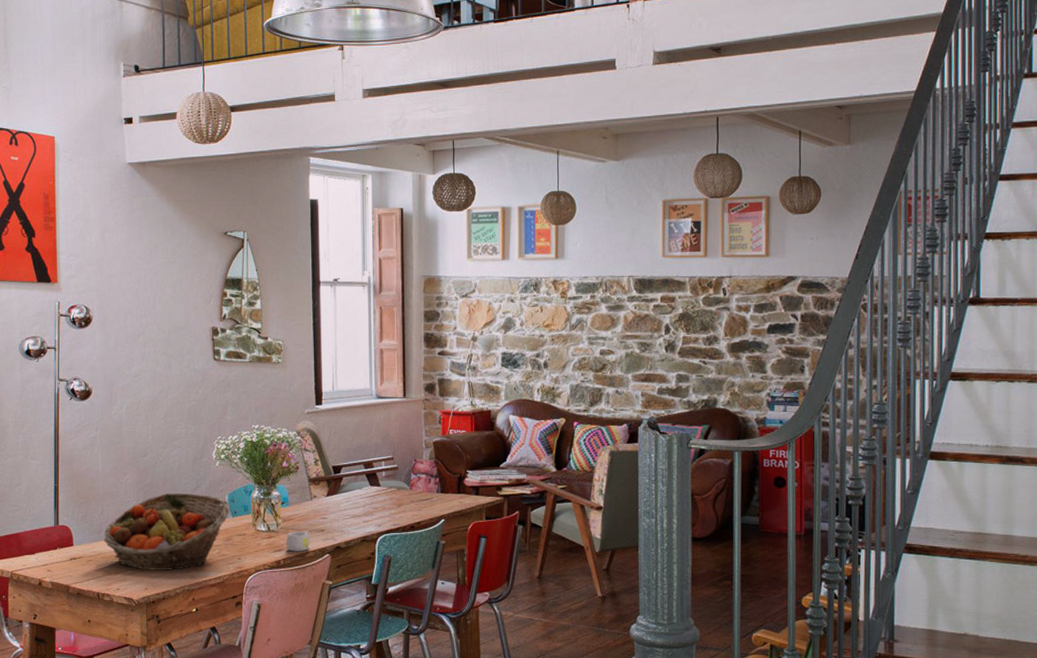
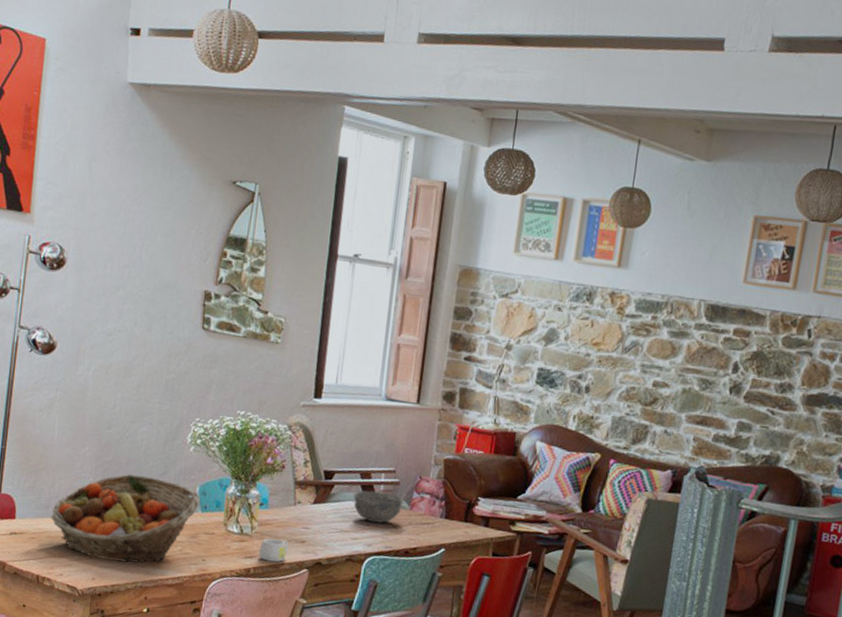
bowl: none [360,478,404,505] -> present [353,490,404,524]

